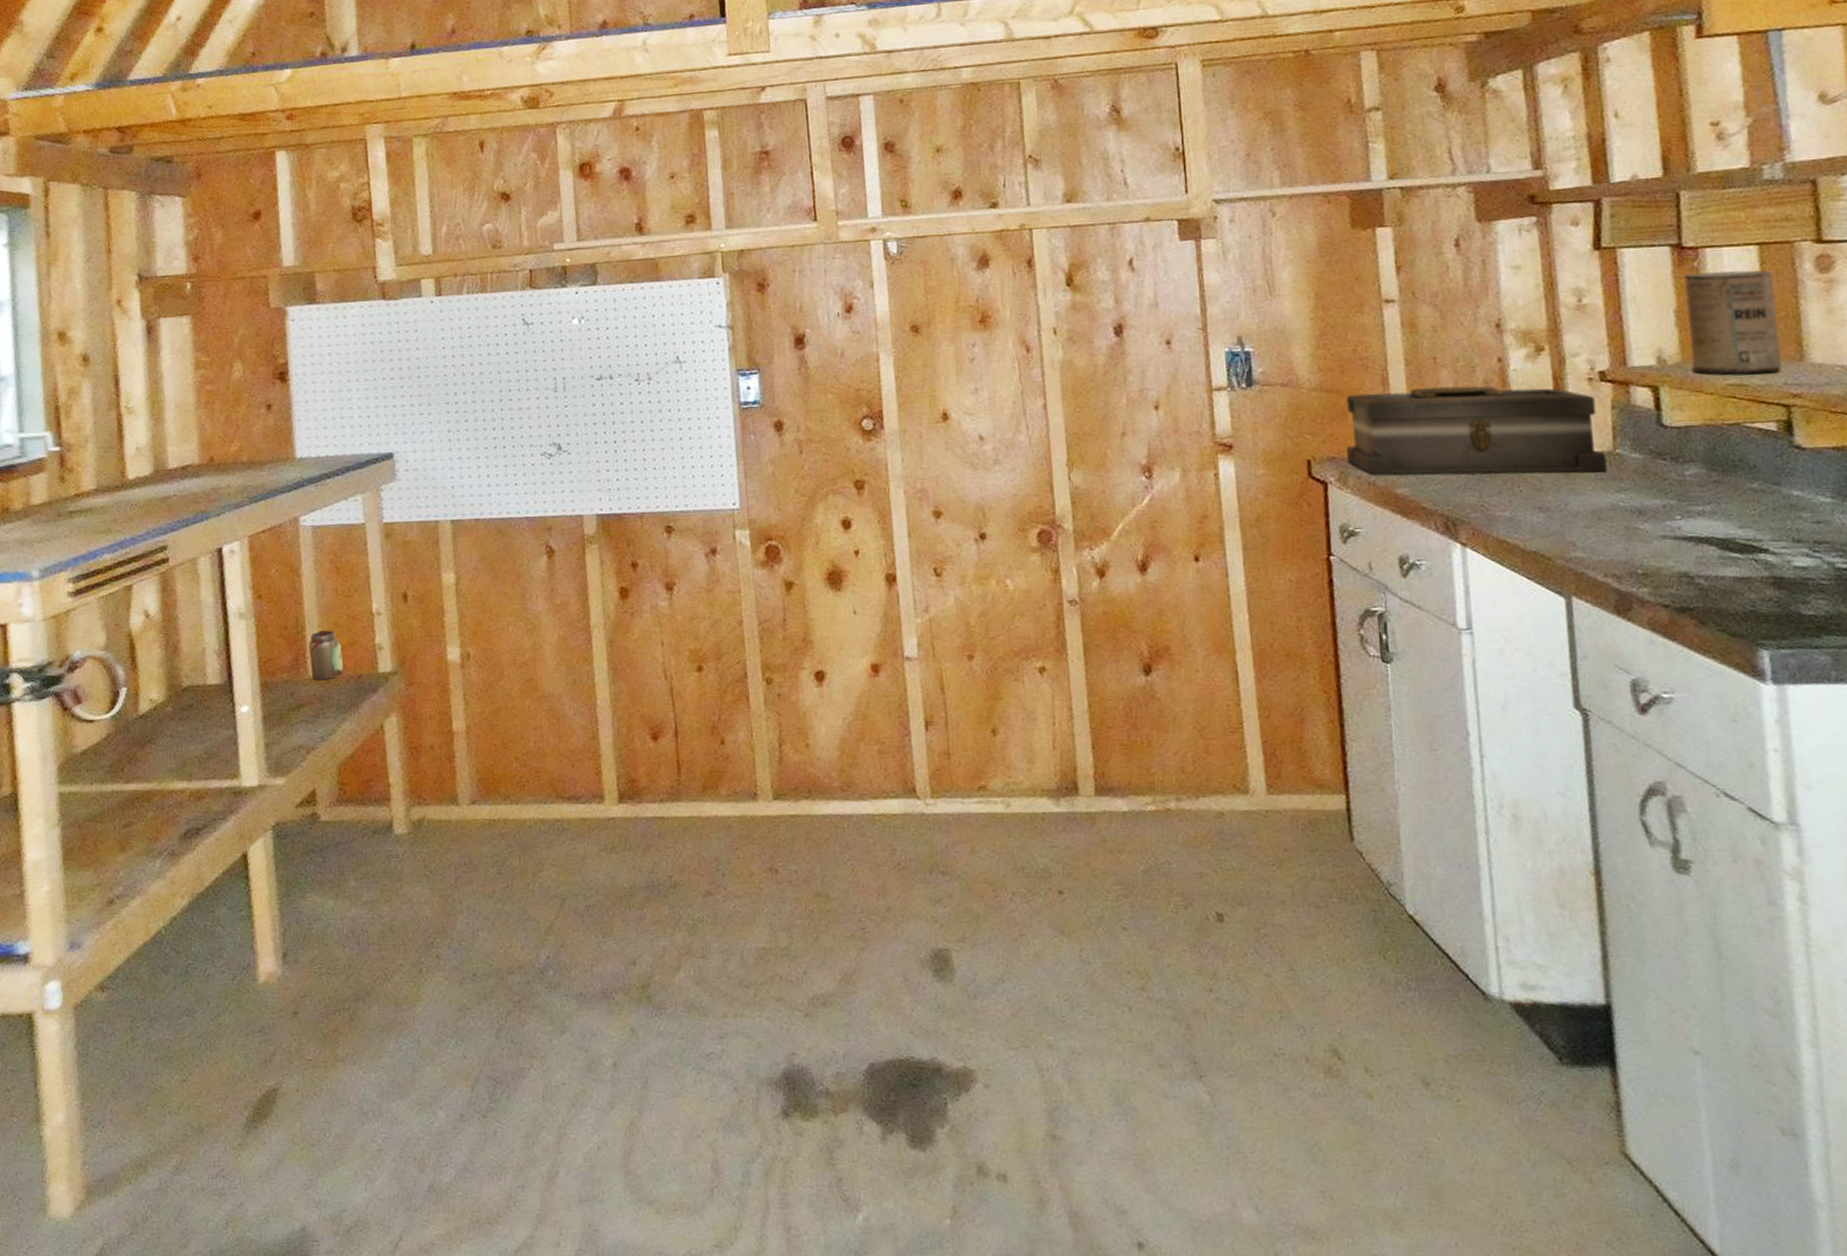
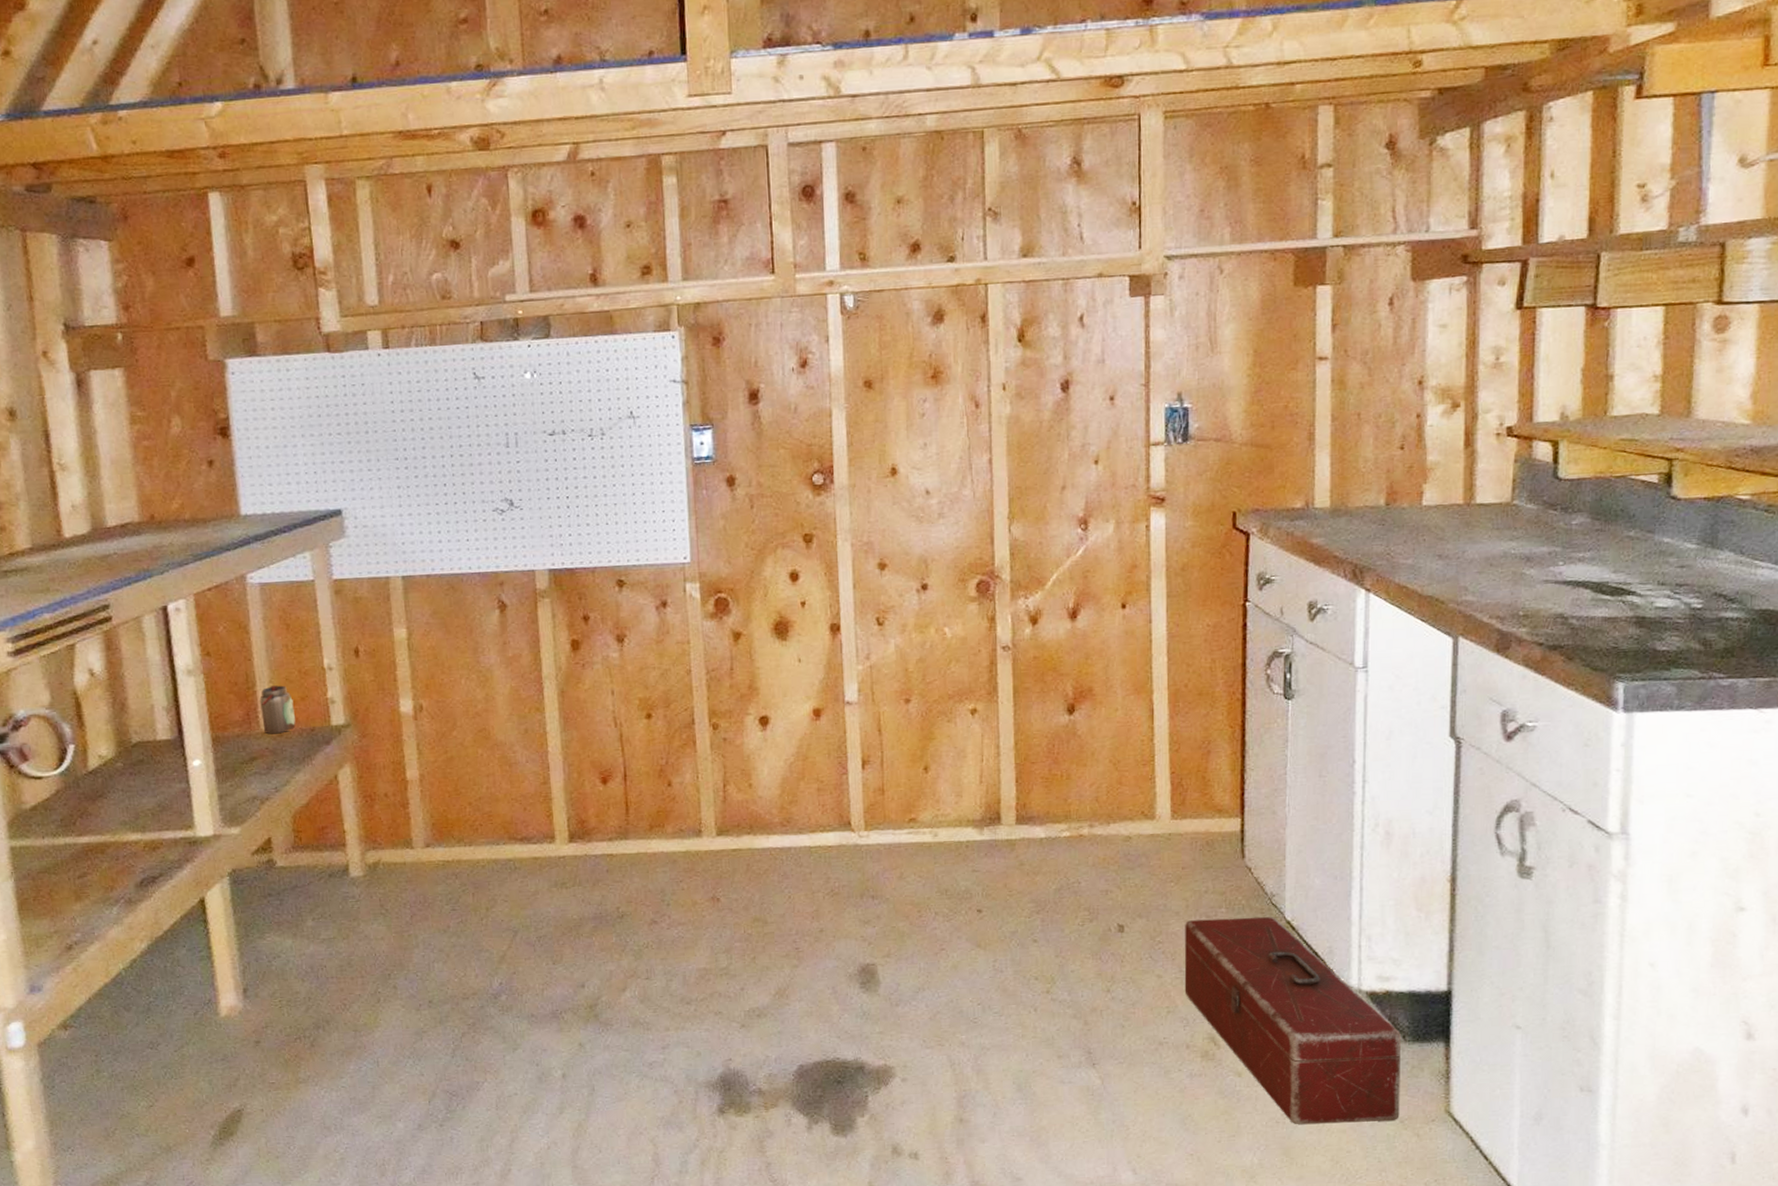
toolbox: none [1292,909,1566,1161] -> present [1184,916,1401,1124]
tool box: present [1346,385,1607,477] -> none [1269,440,1504,527]
paint can: present [1684,270,1782,375] -> none [1590,330,1674,430]

